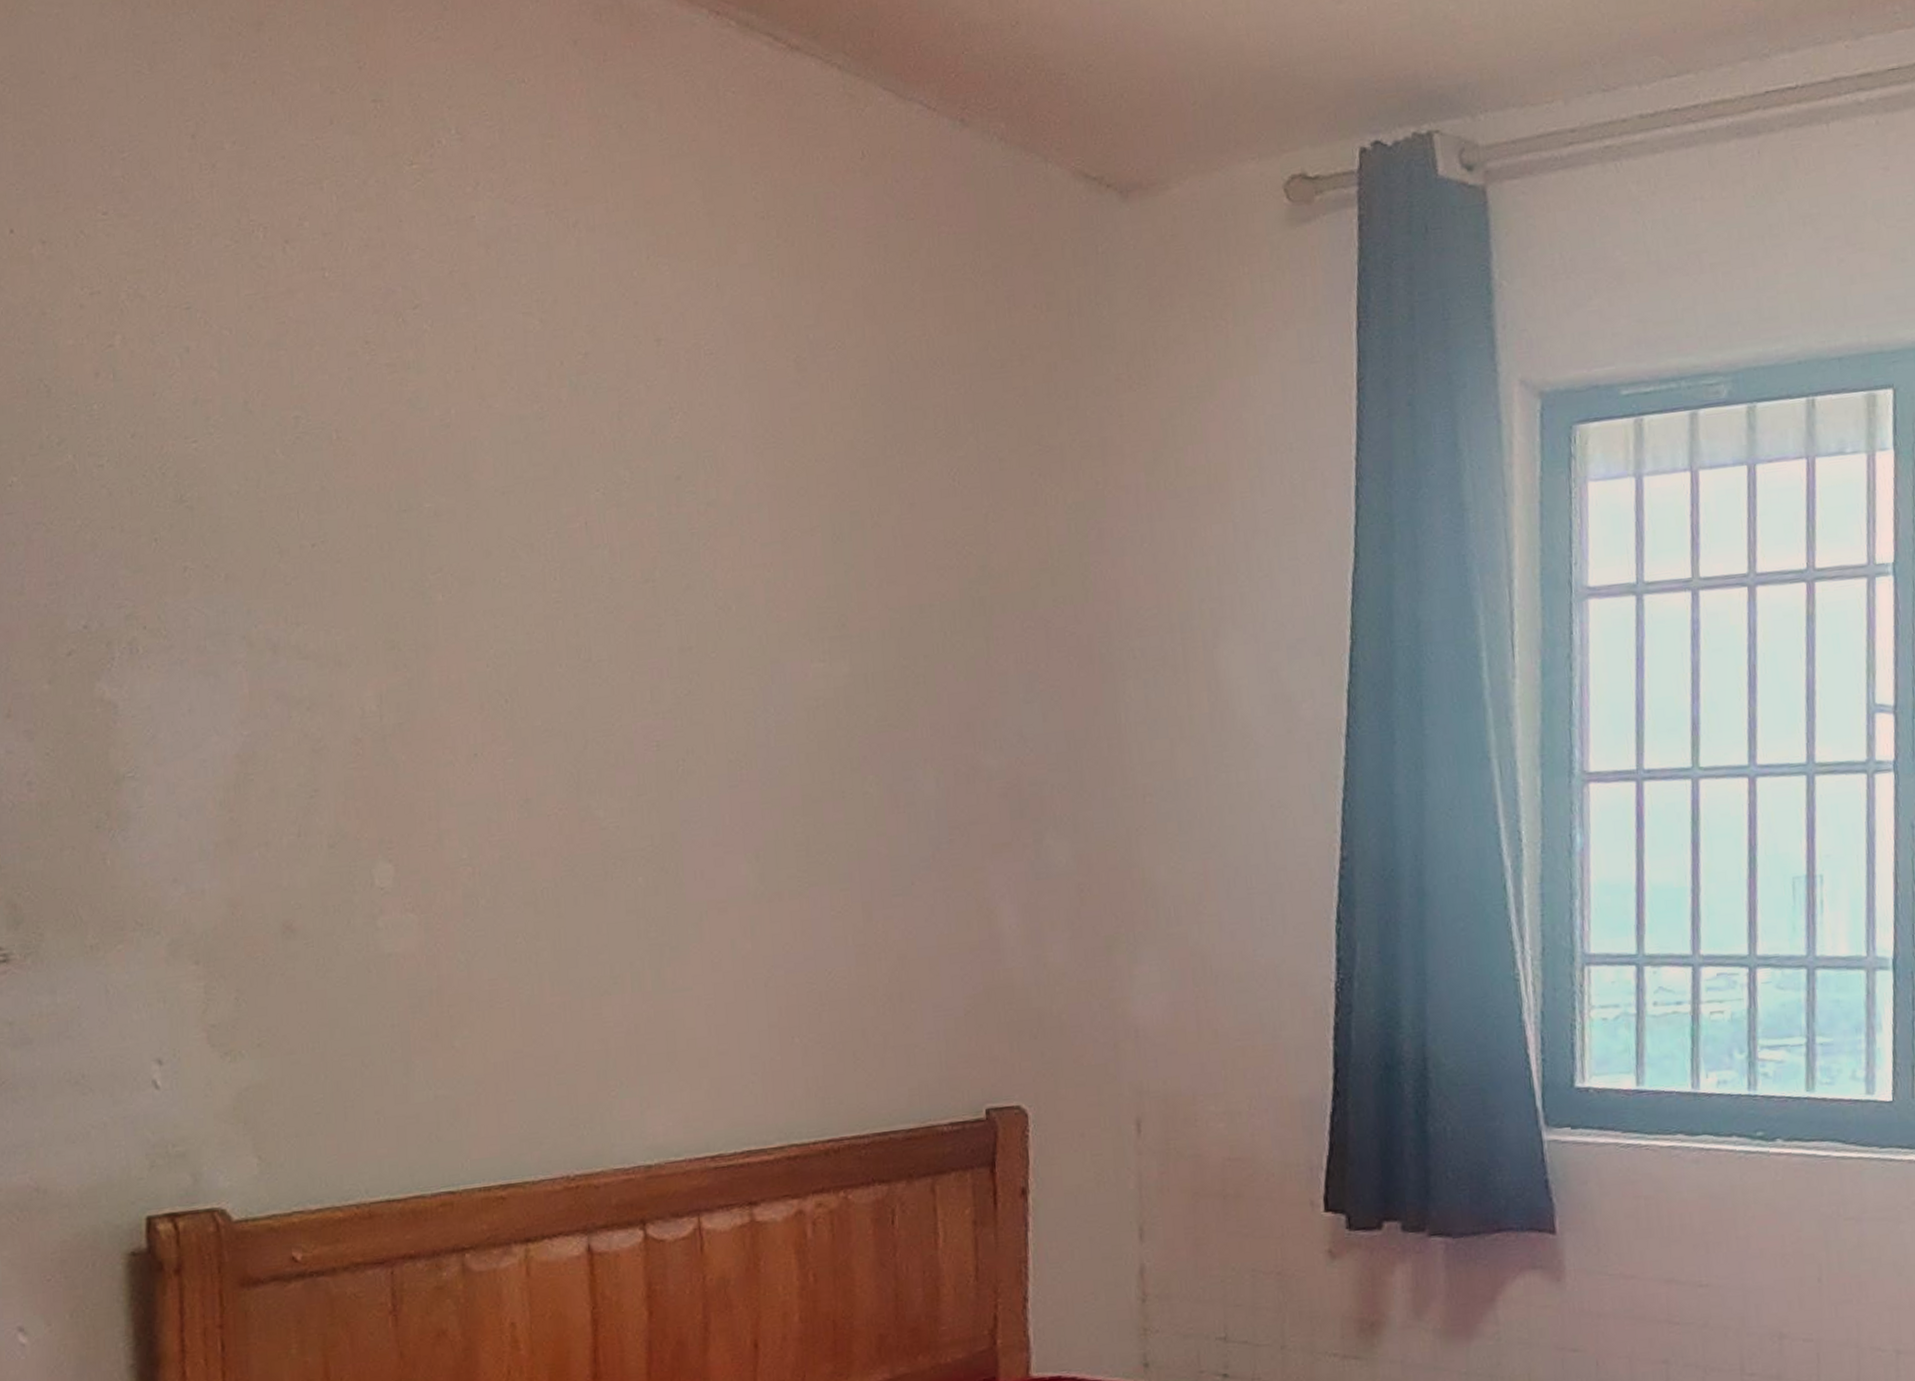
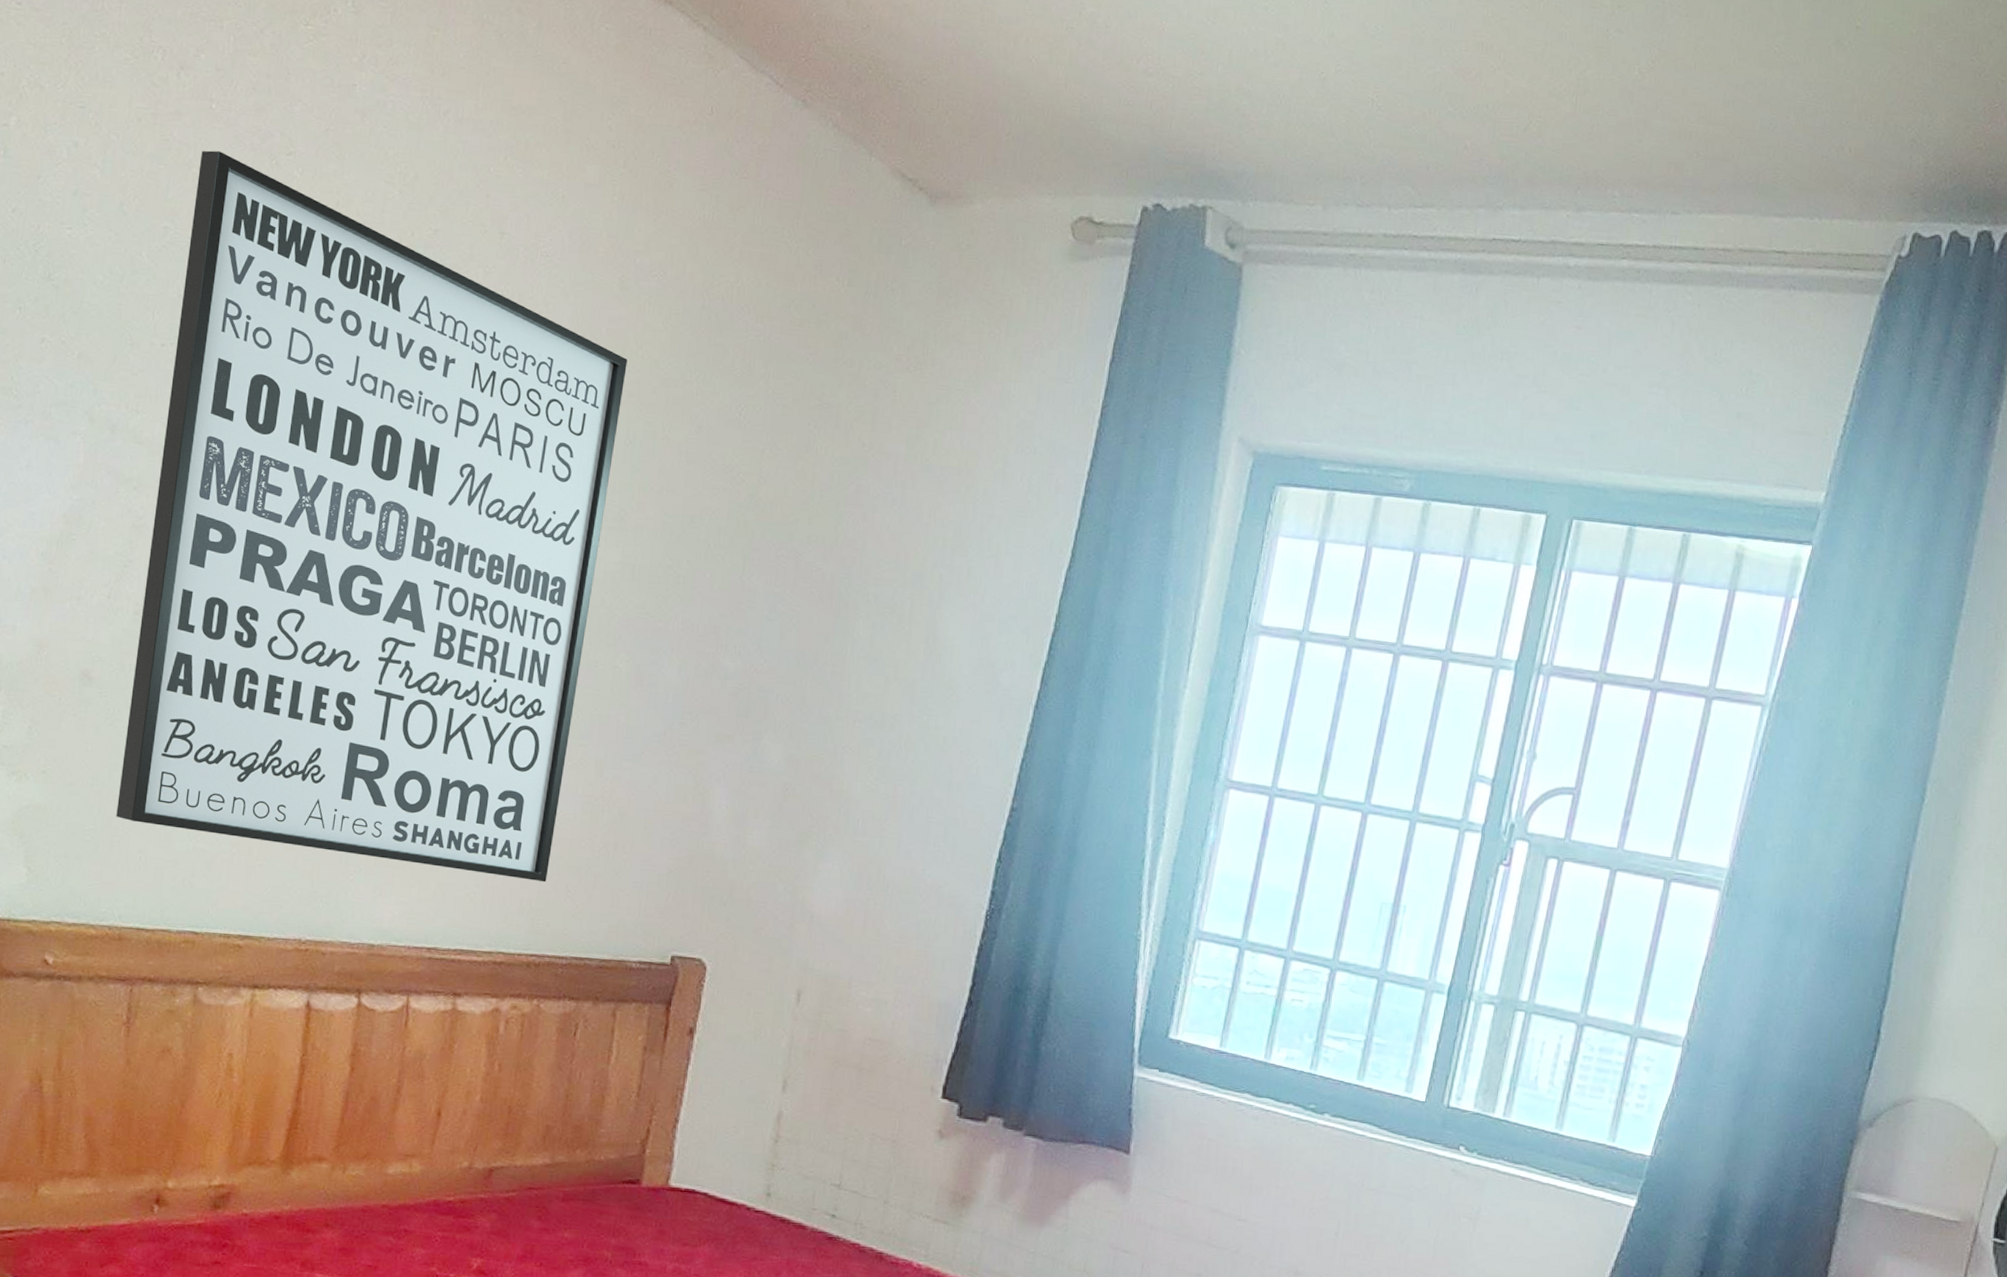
wall art: none [321,321,831,1081] -> present [116,150,628,883]

